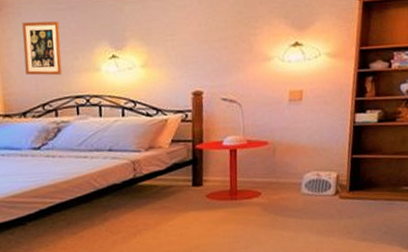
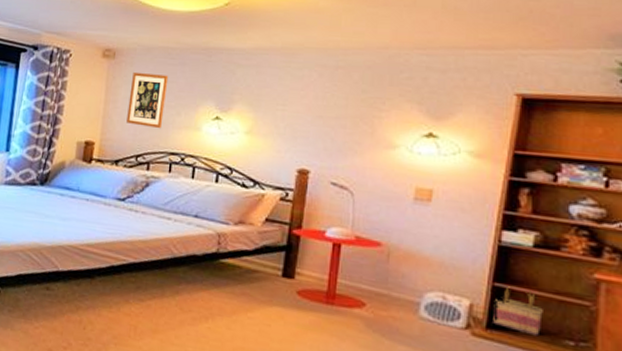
basket: none [353,156,387,189] -> present [493,286,543,336]

